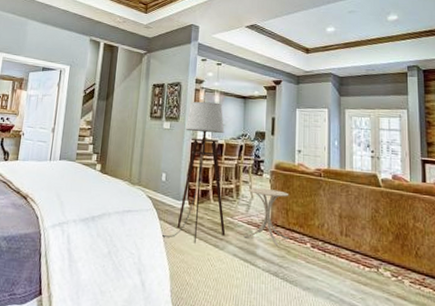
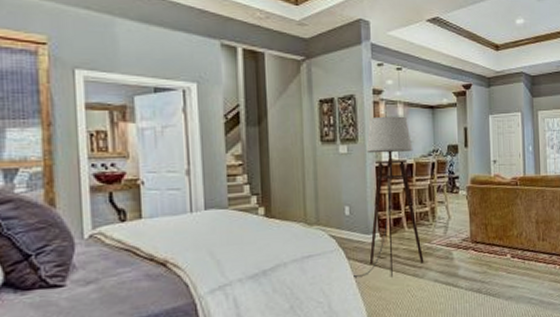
side table: present [243,188,289,247] -> none [443,206,490,263]

